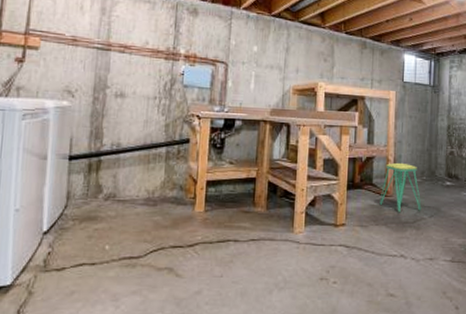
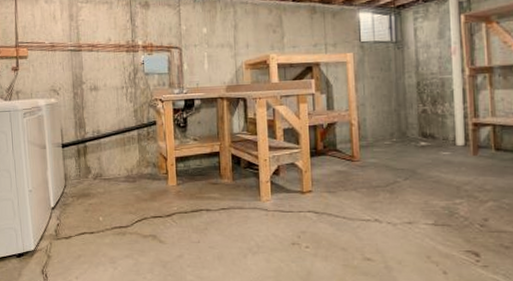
stool: present [379,162,422,213] -> none [346,126,394,177]

